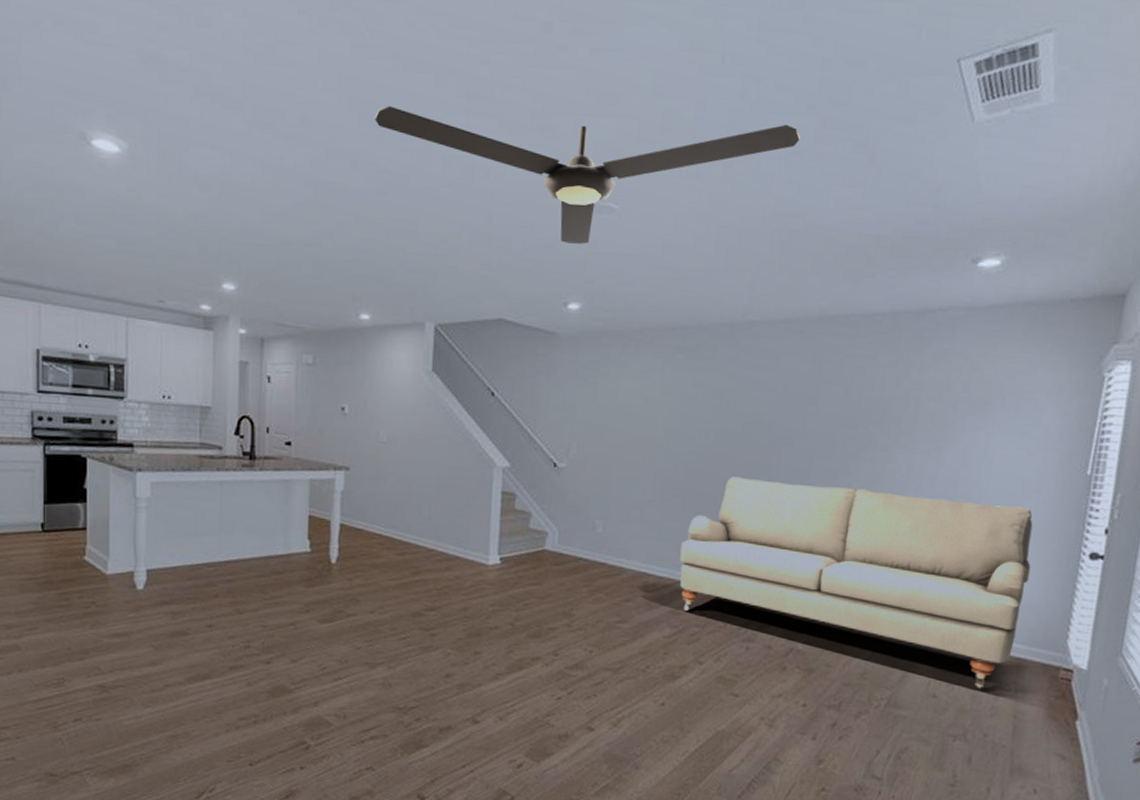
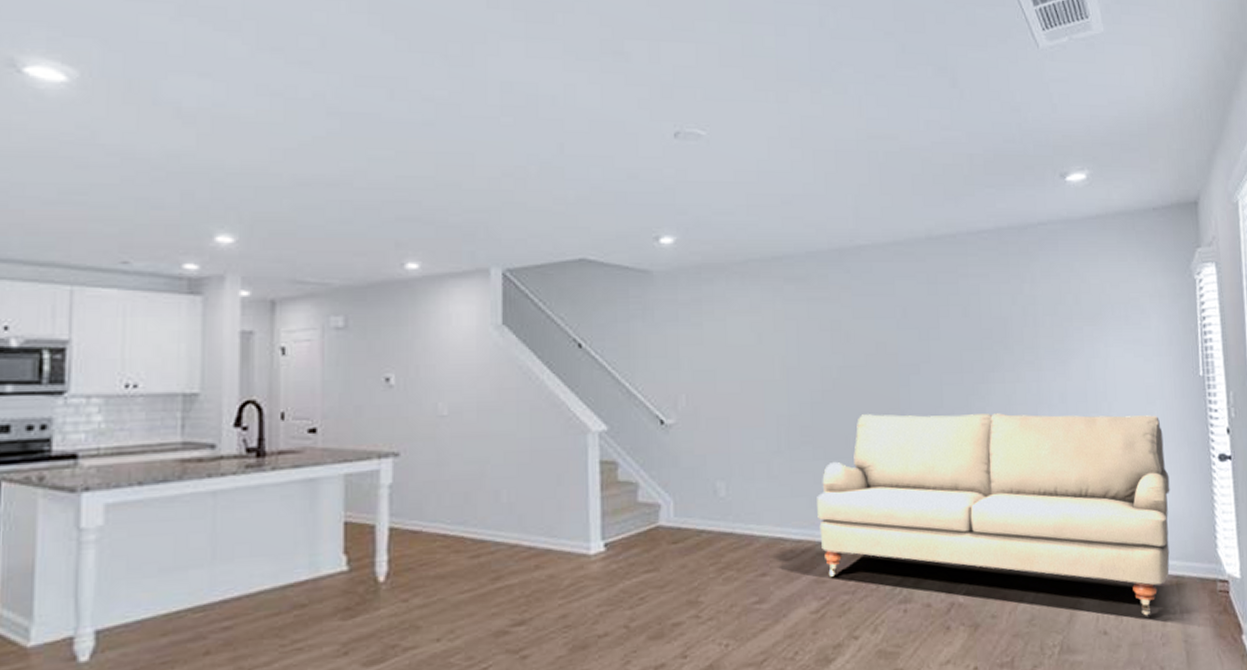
ceiling fan: present [374,106,800,244] -> none [415,30,883,173]

